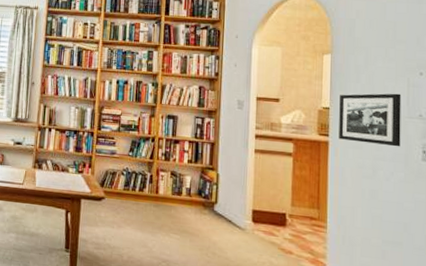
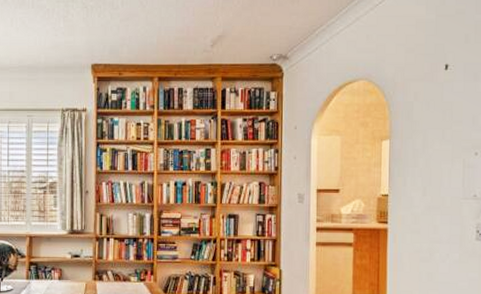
picture frame: present [339,93,401,147] -> none [397,175,457,229]

